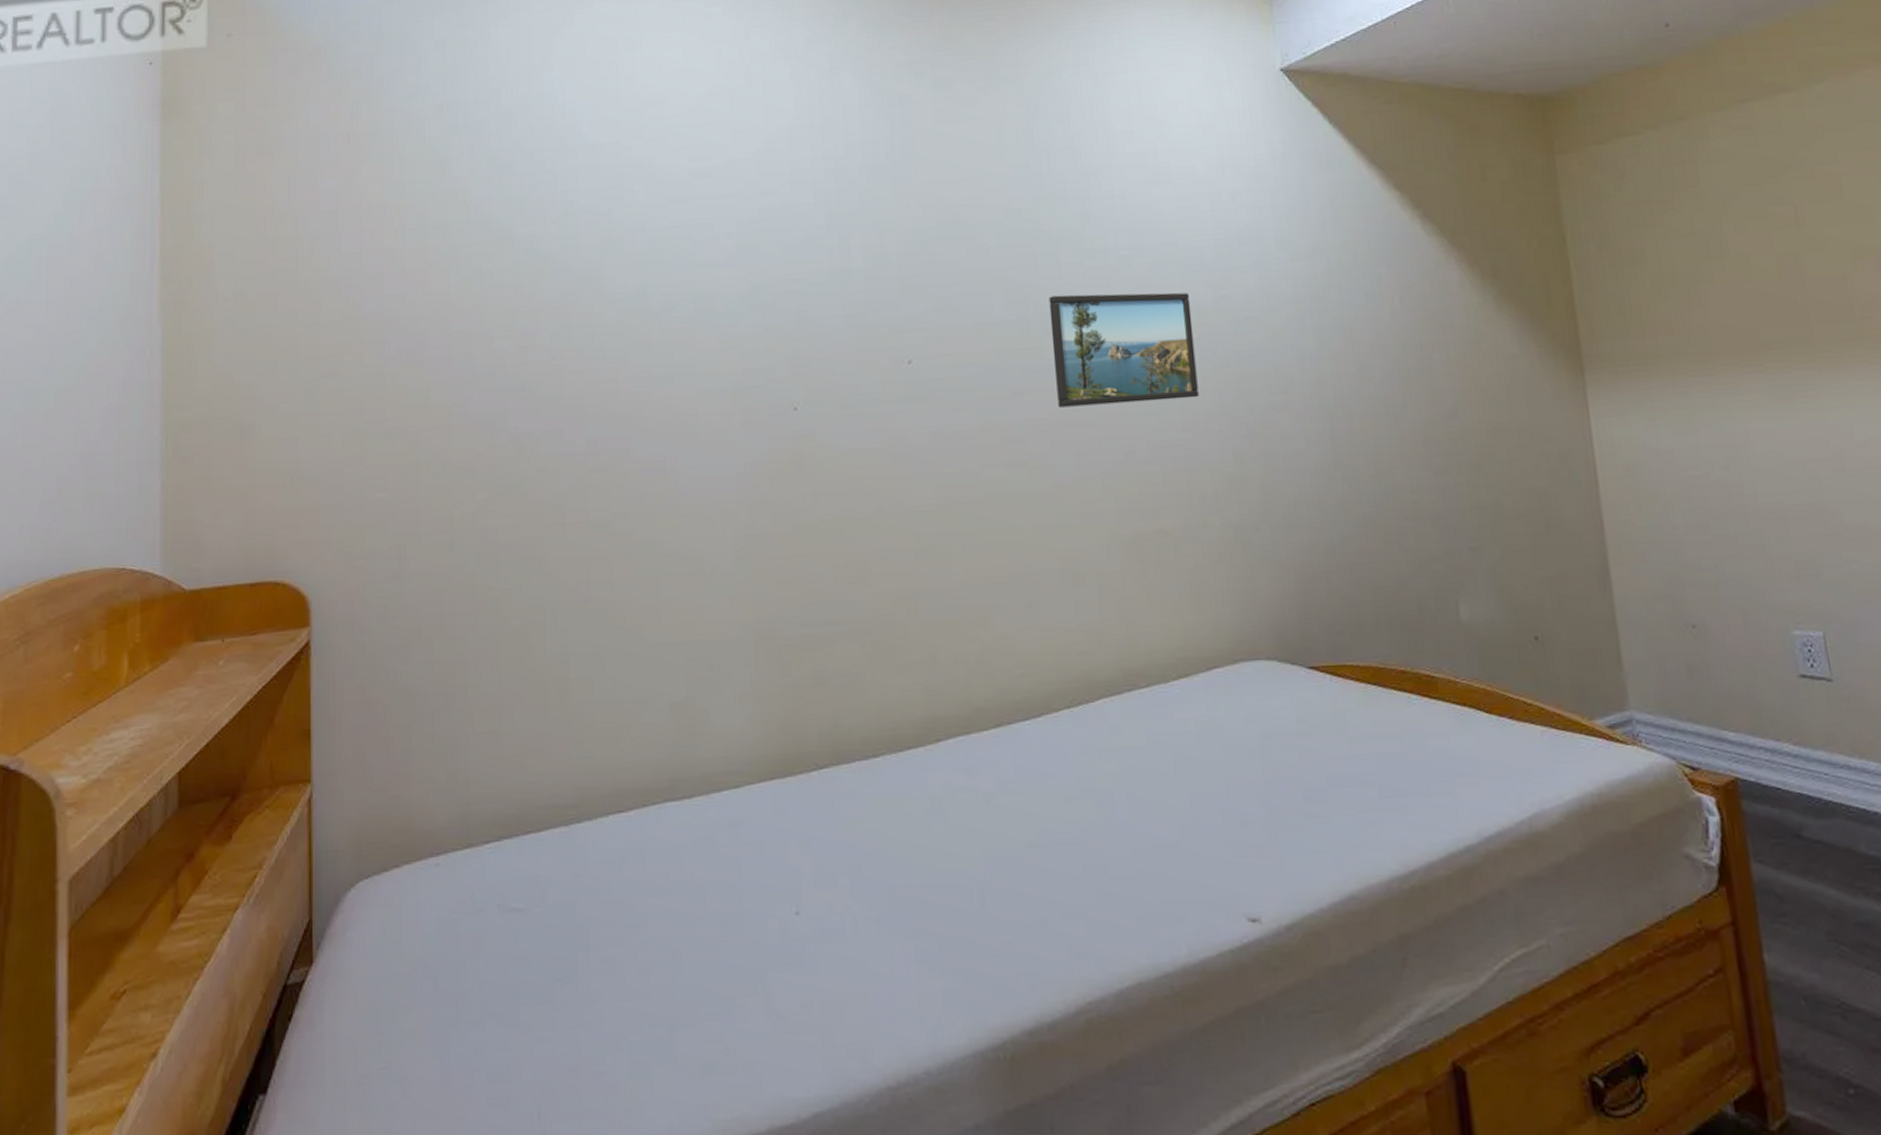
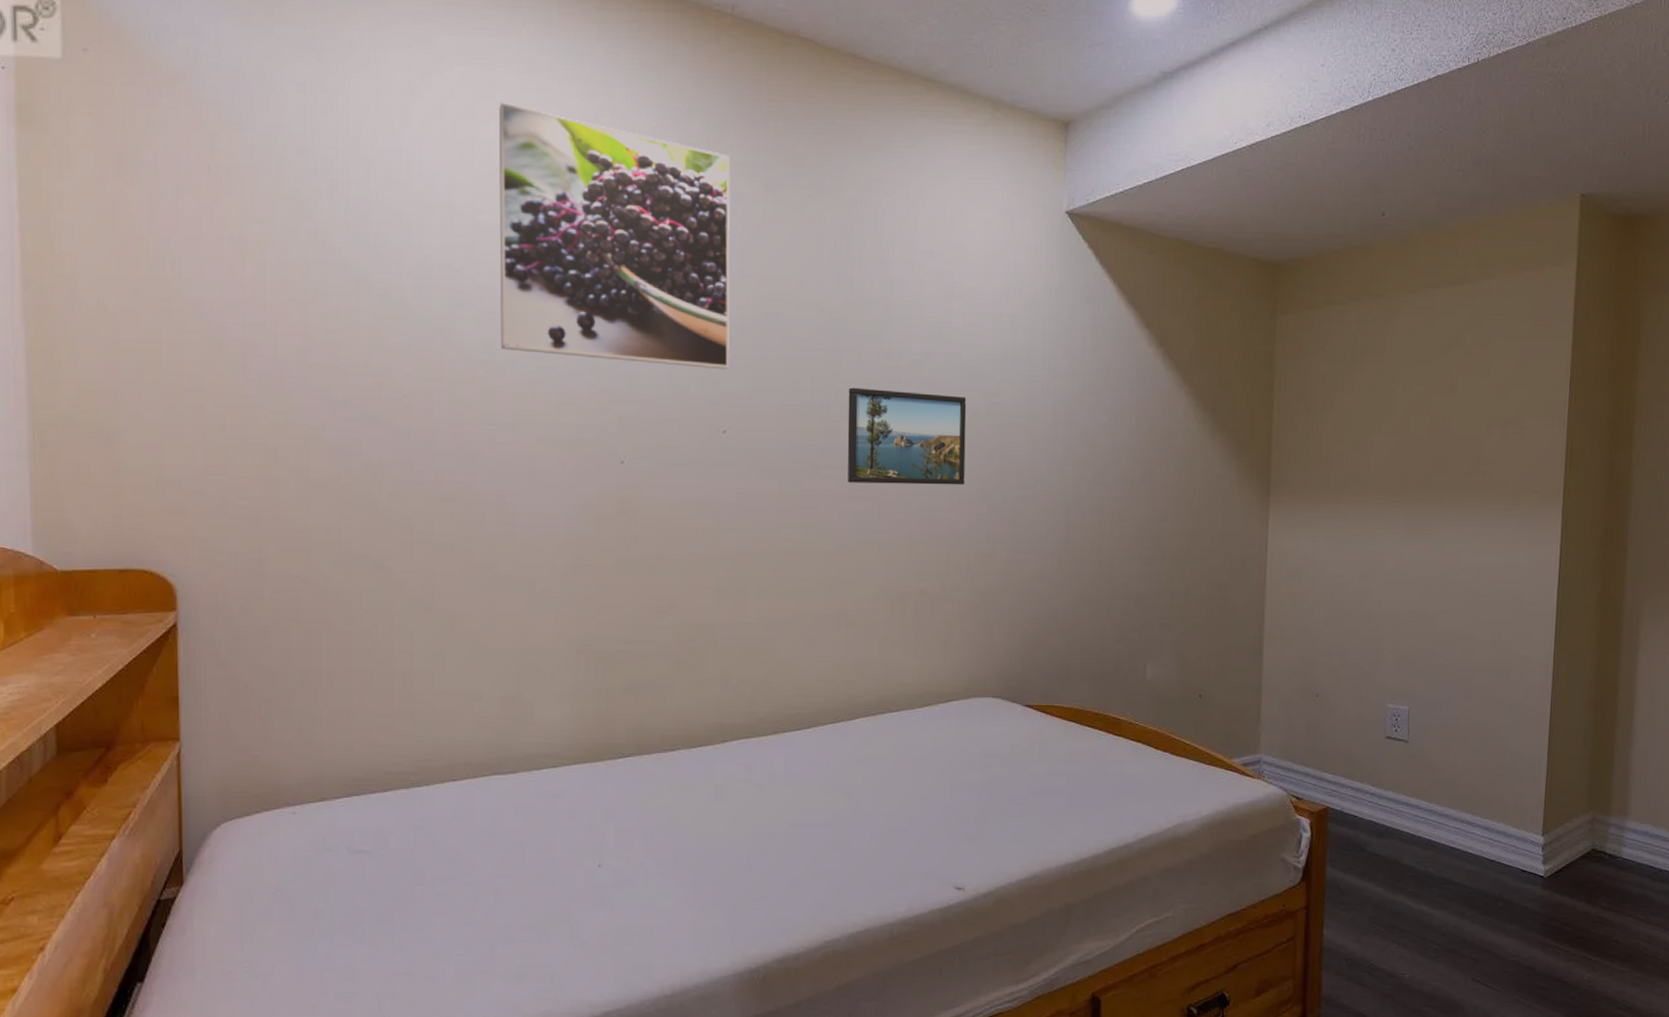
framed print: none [643,32,909,295] -> present [499,103,731,370]

